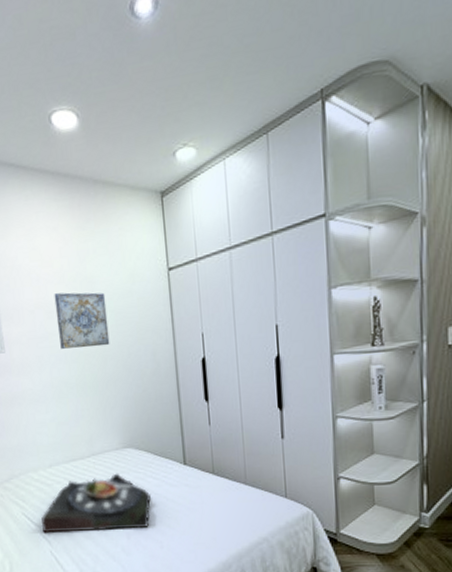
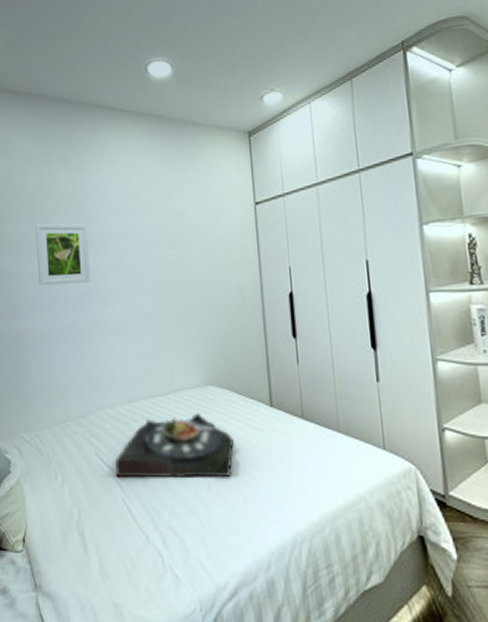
wall art: present [54,292,110,349] -> none [141,224,195,280]

